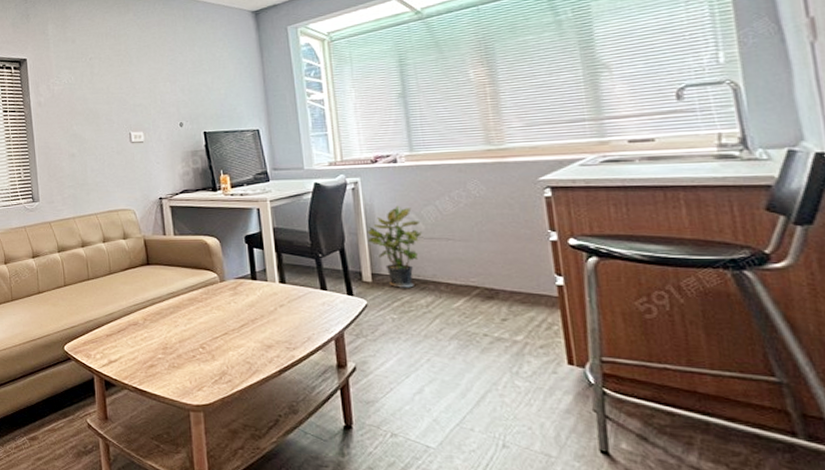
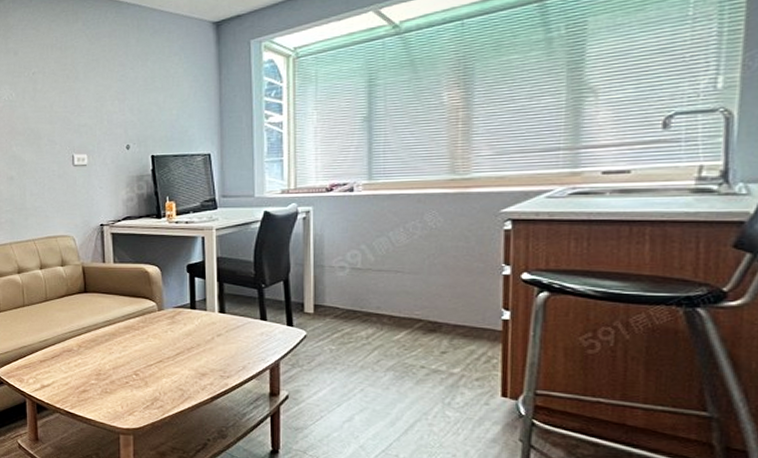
potted plant: present [366,205,422,288] -> none [313,236,371,320]

